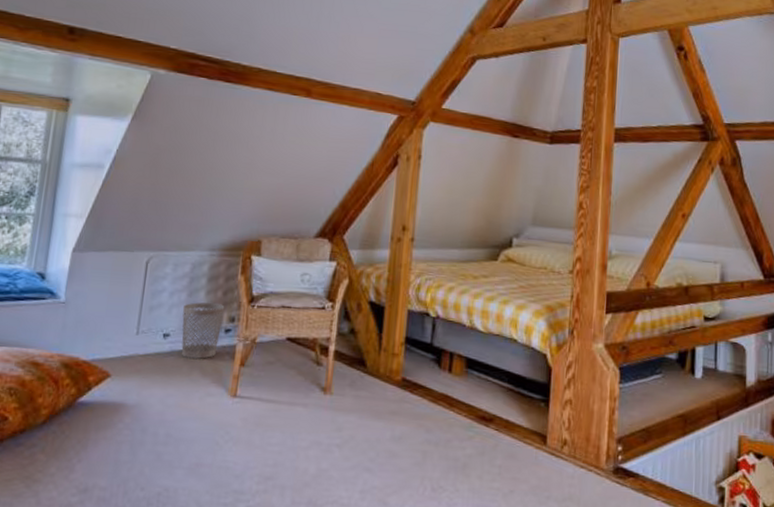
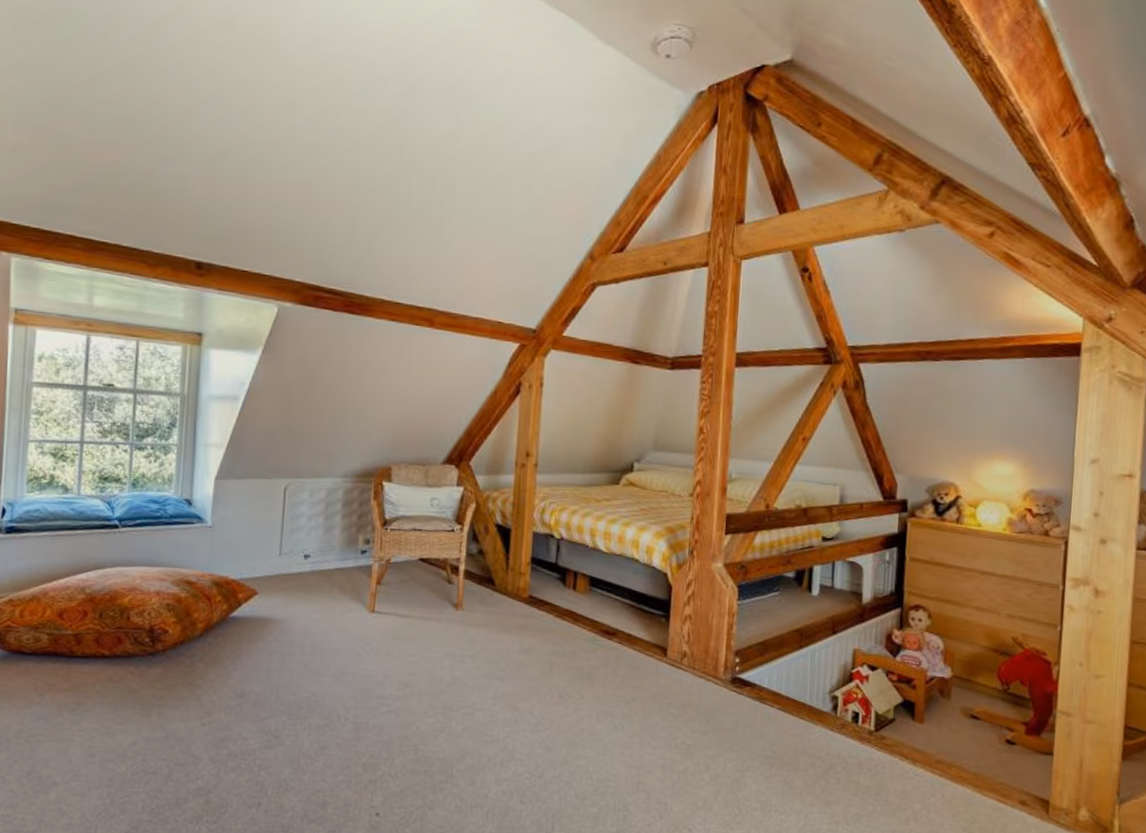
wastebasket: present [181,302,225,359] -> none [321,526,360,578]

